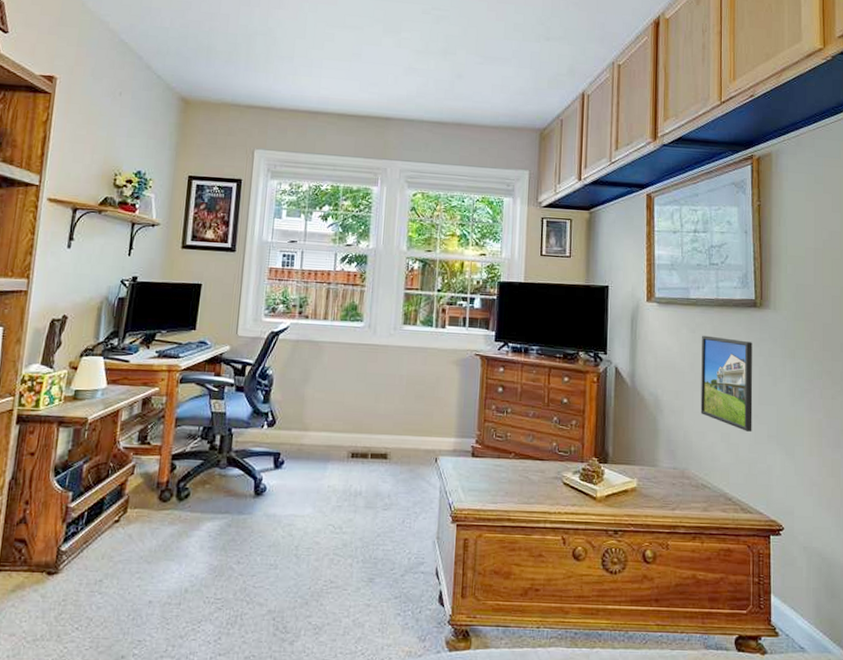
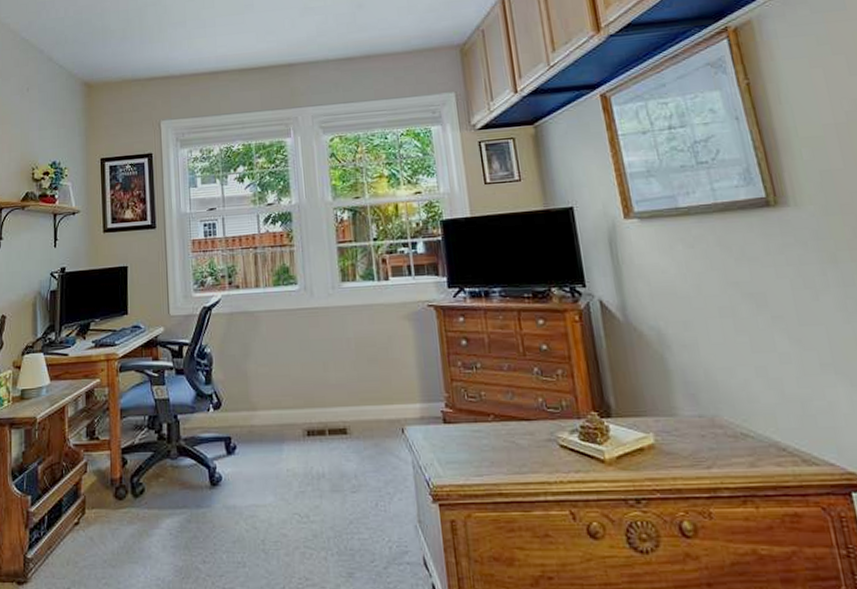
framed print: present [700,335,753,432] -> none [704,249,797,361]

